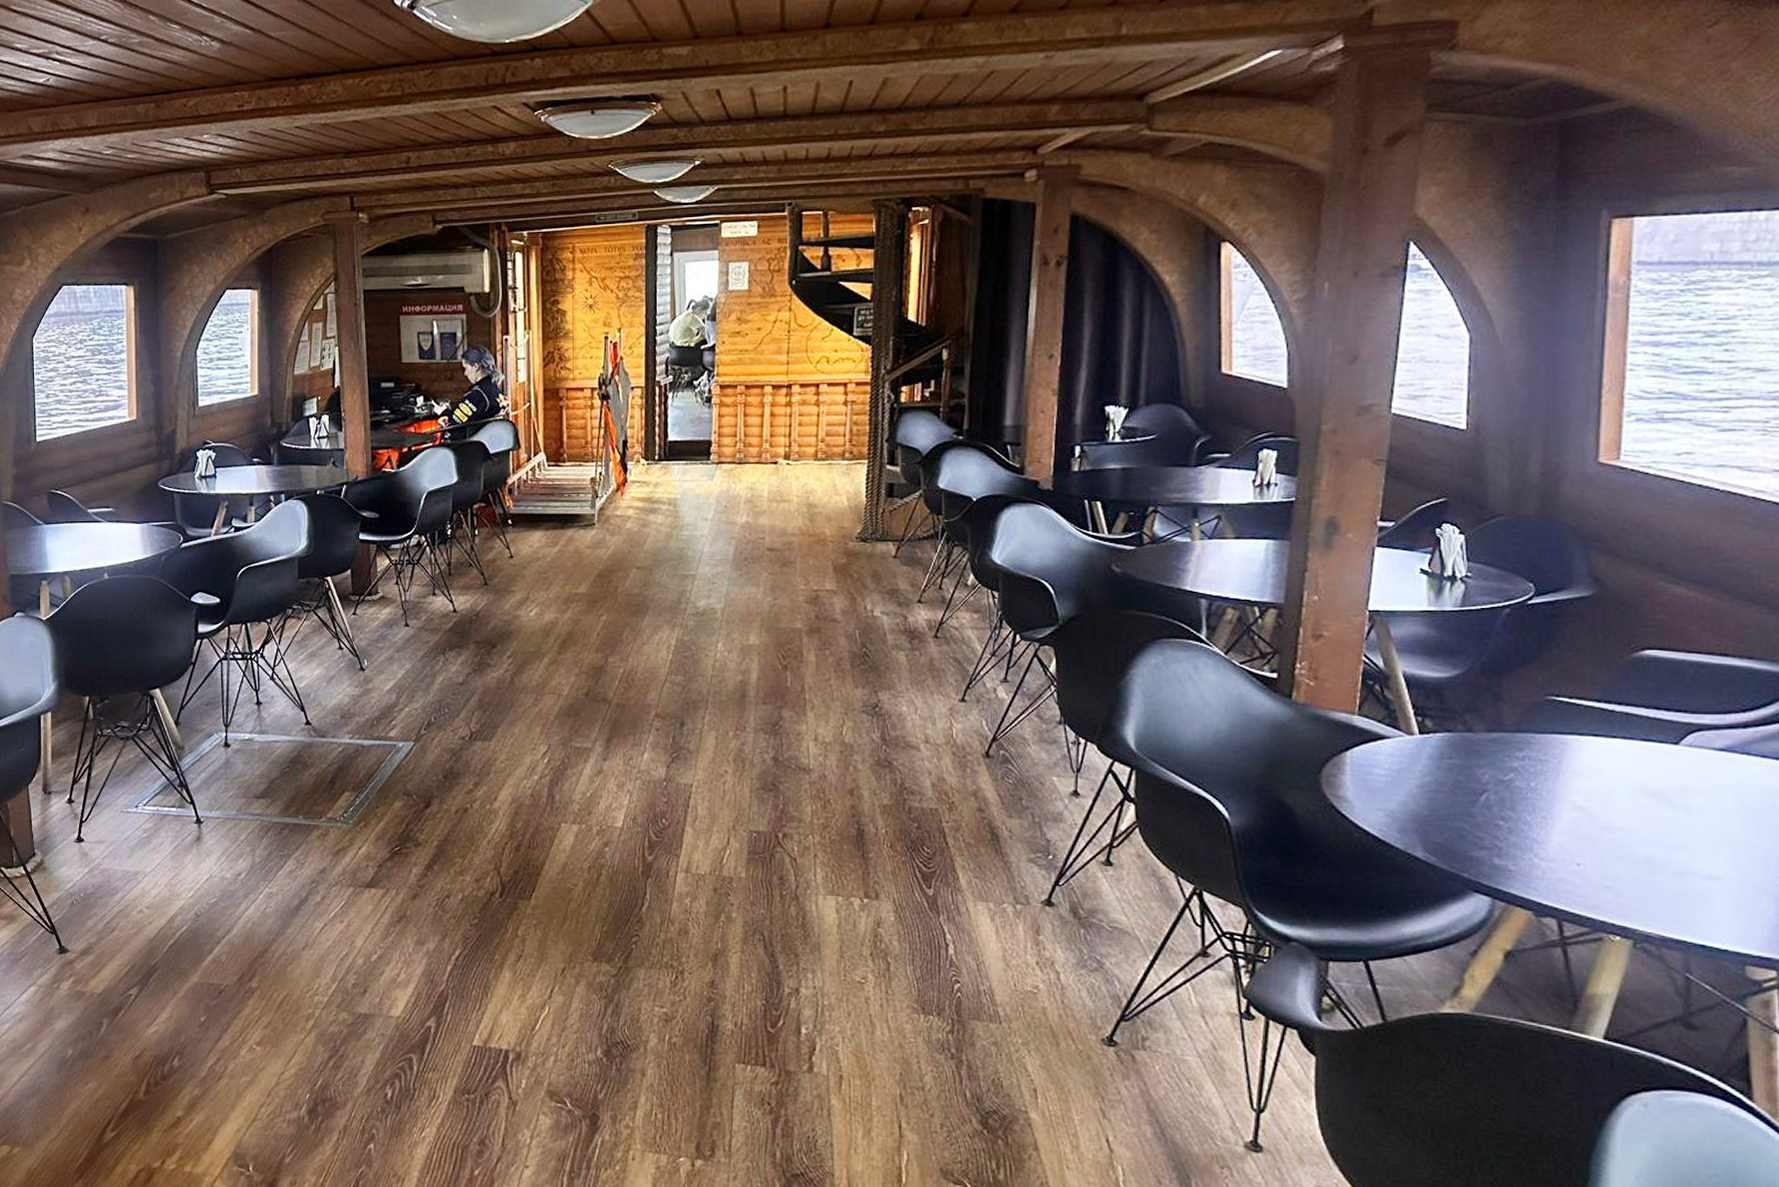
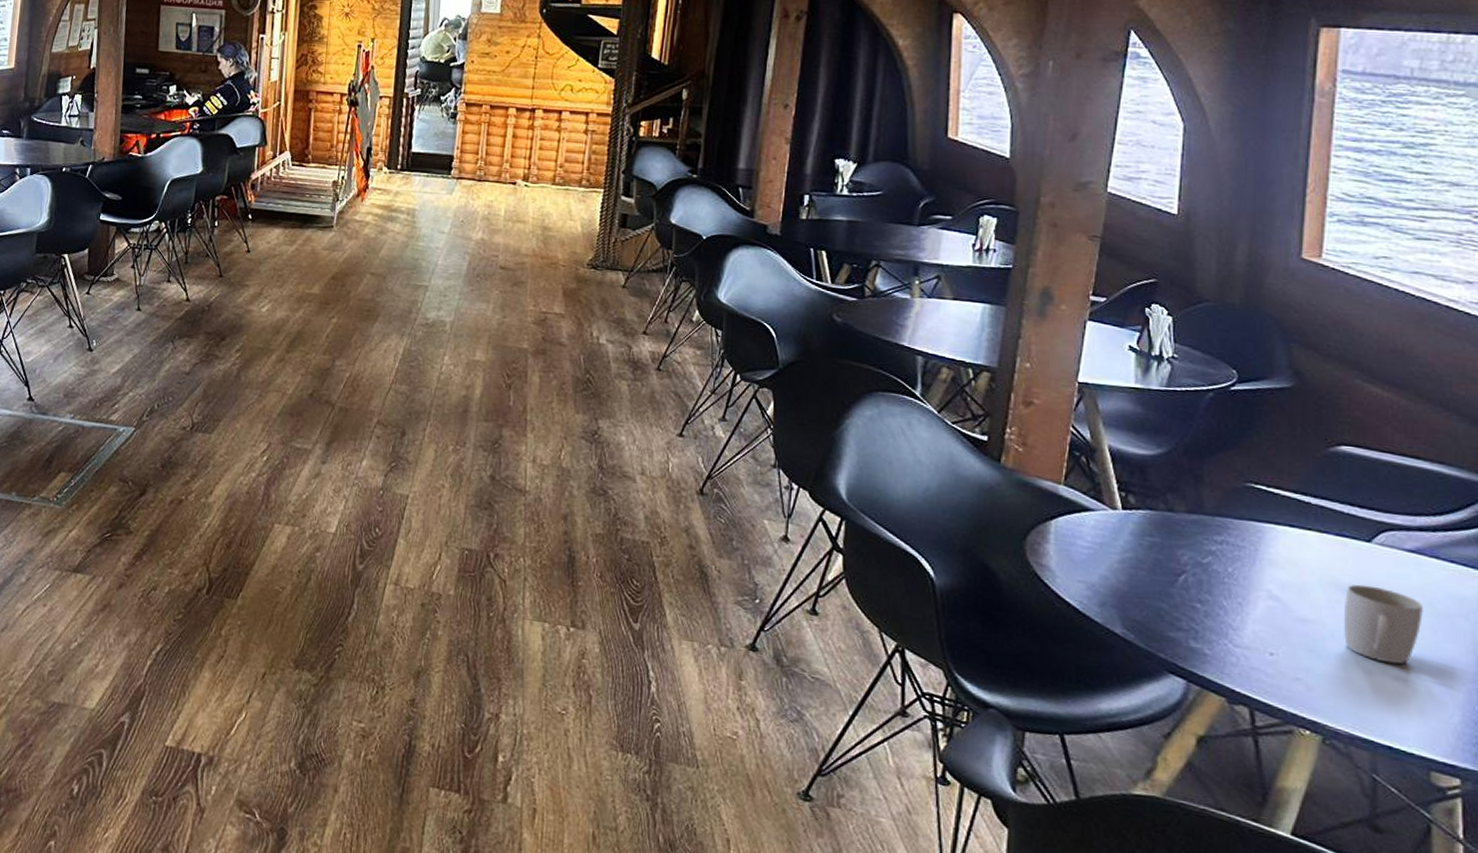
mug: none [1653,787,1734,864] -> present [1344,584,1423,665]

